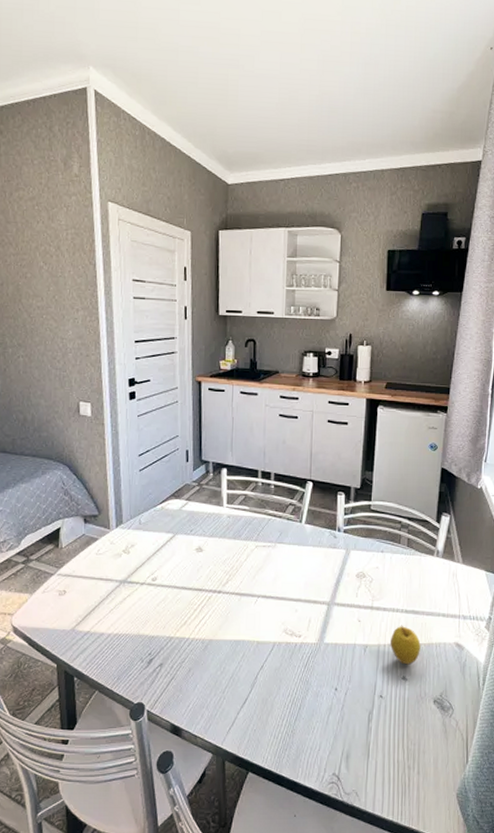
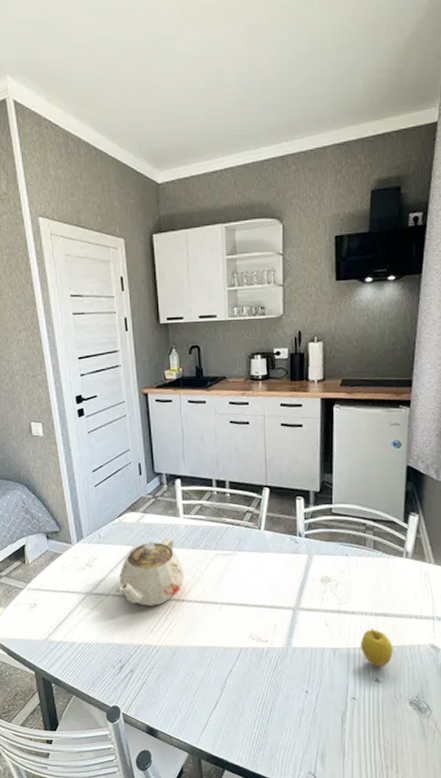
teapot: none [155,526,224,597] -> present [119,537,185,606]

